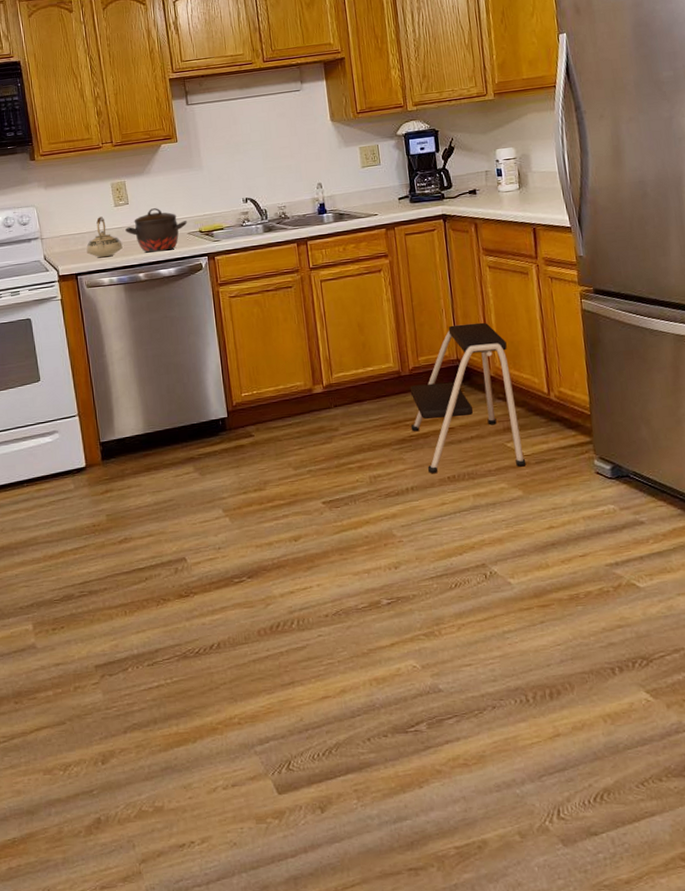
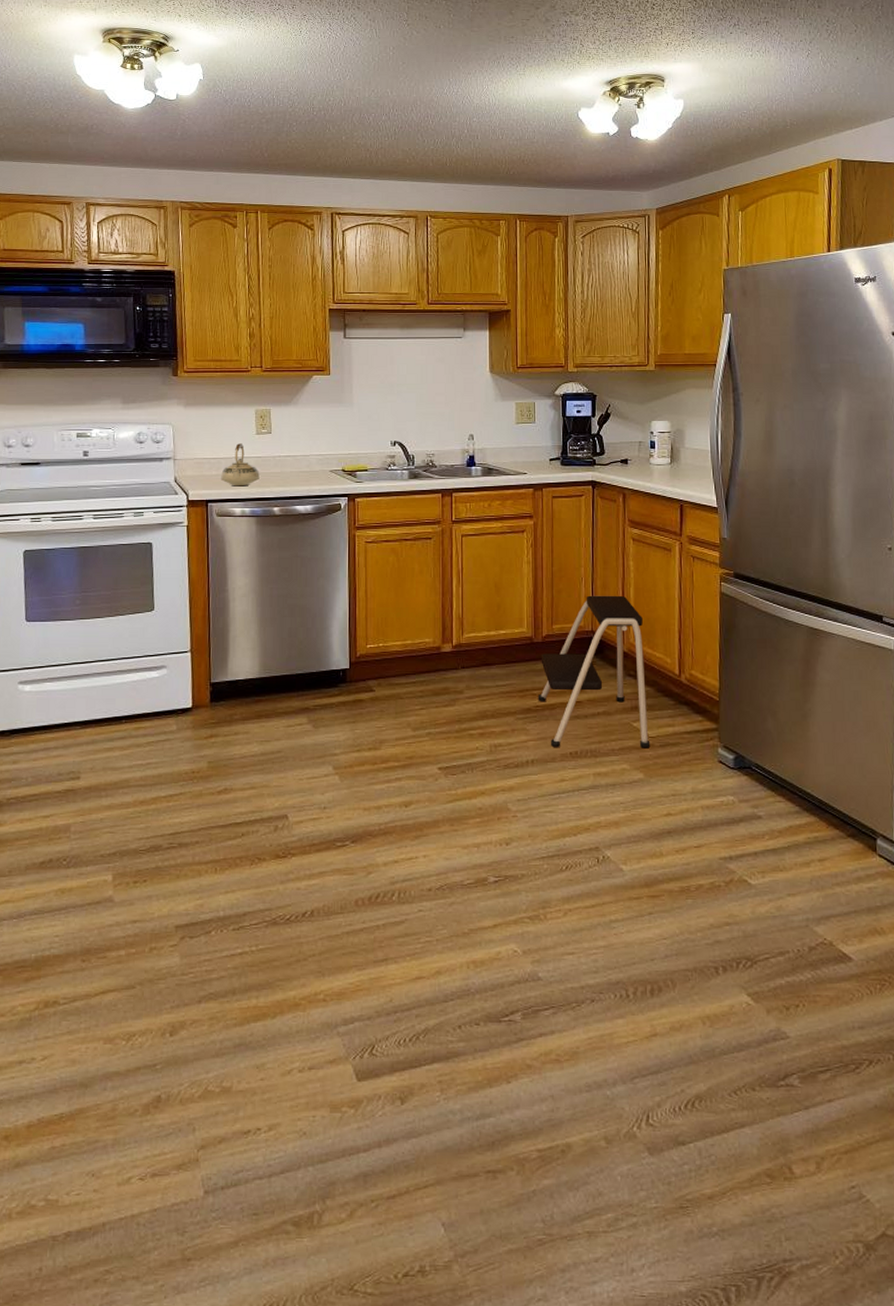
cooking pot: present [125,208,188,253] -> none [265,441,331,488]

